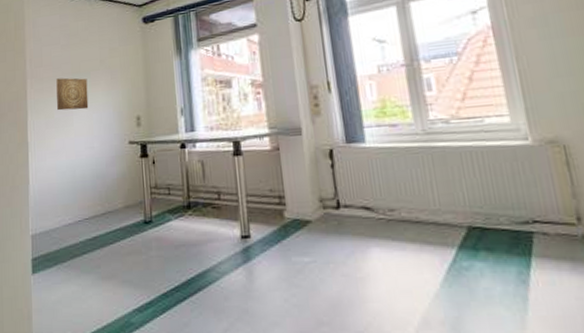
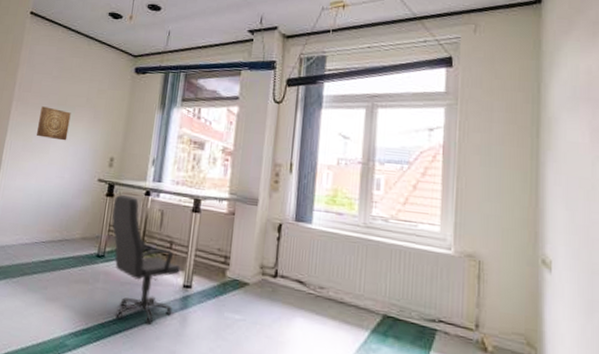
office chair: none [150,152,236,286] -> present [112,194,181,324]

